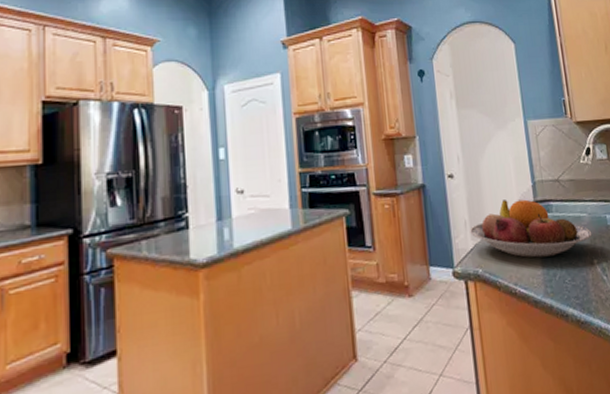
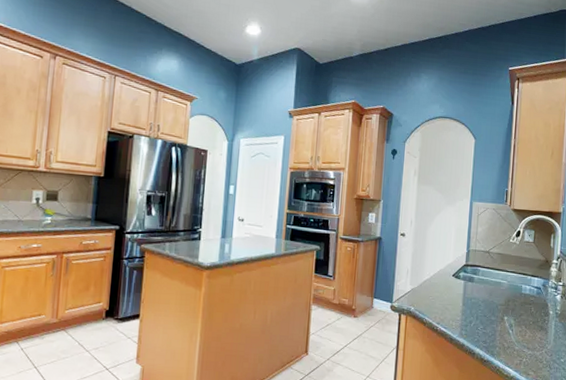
fruit bowl: present [470,199,592,258] -> none [410,259,508,308]

